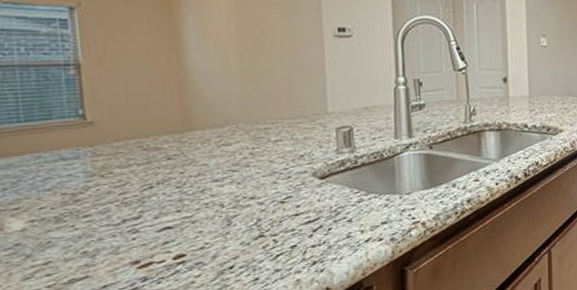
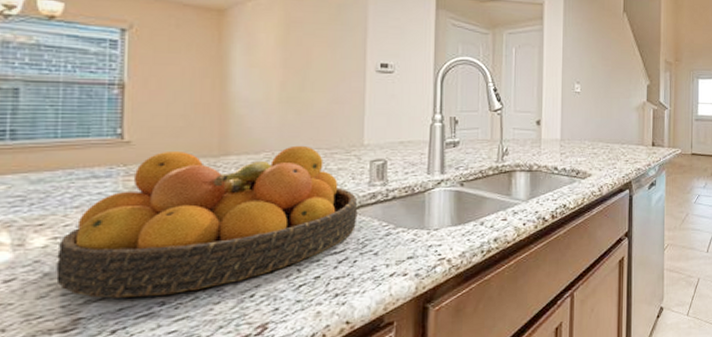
fruit bowl: none [36,116,328,277] -> present [56,145,358,298]

